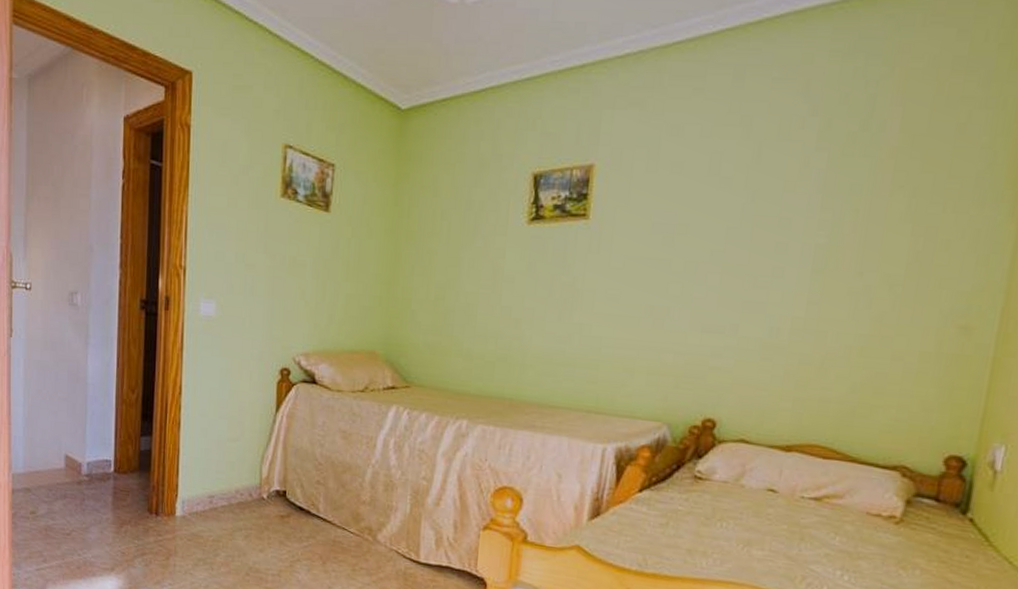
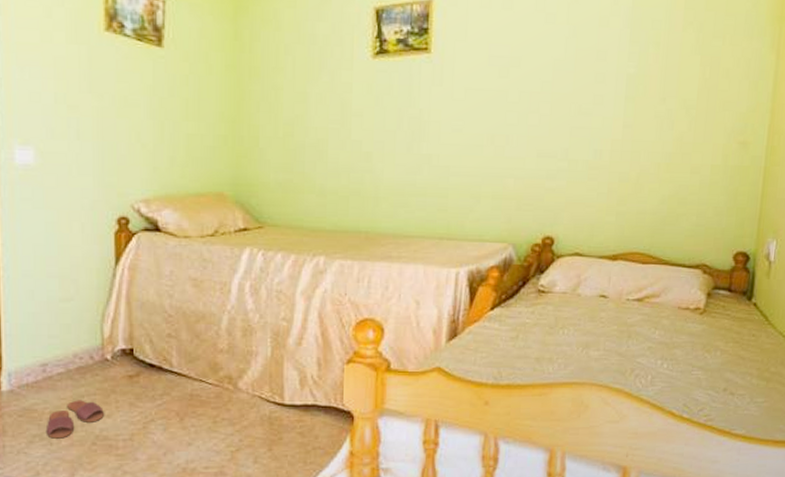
slippers: none [208,532,258,566] -> present [45,400,104,439]

